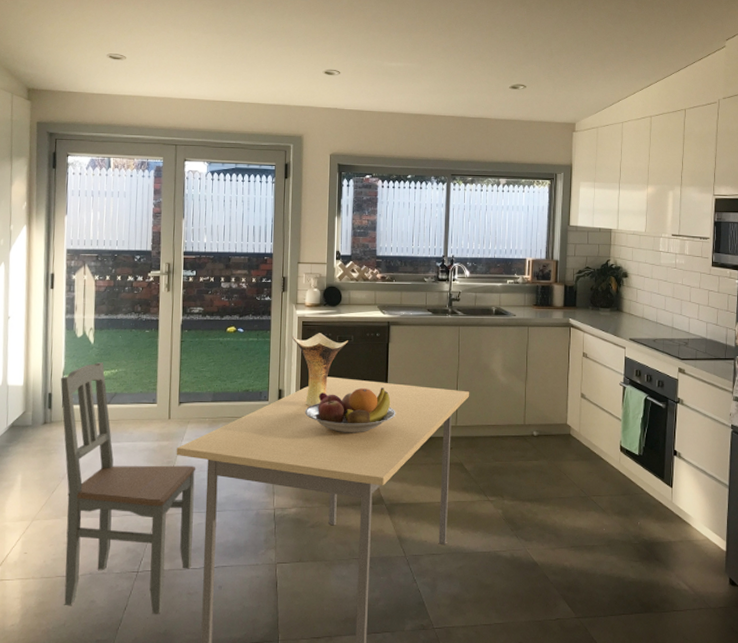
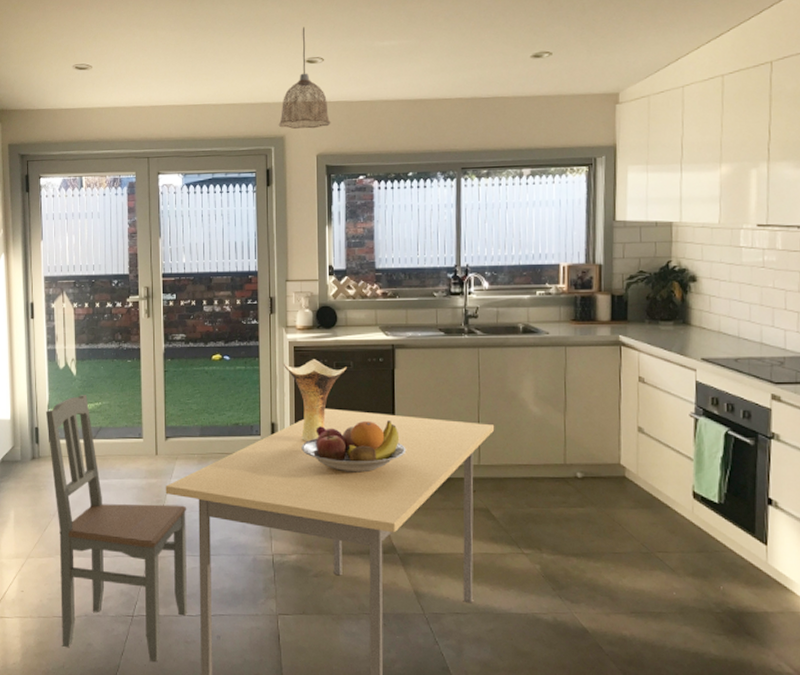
pendant lamp: none [297,43,344,131] -> present [278,27,331,129]

